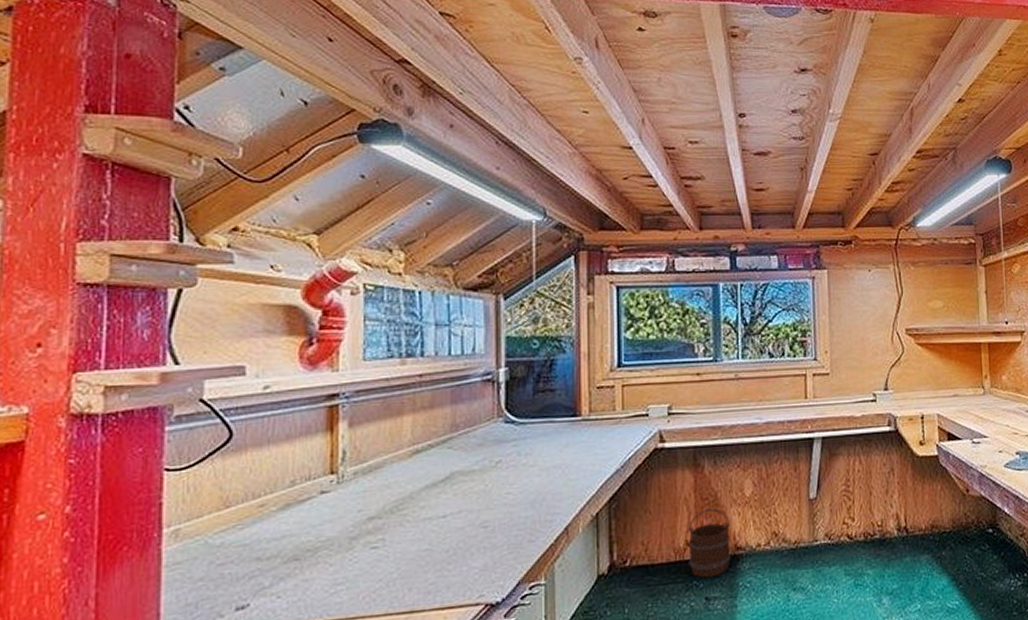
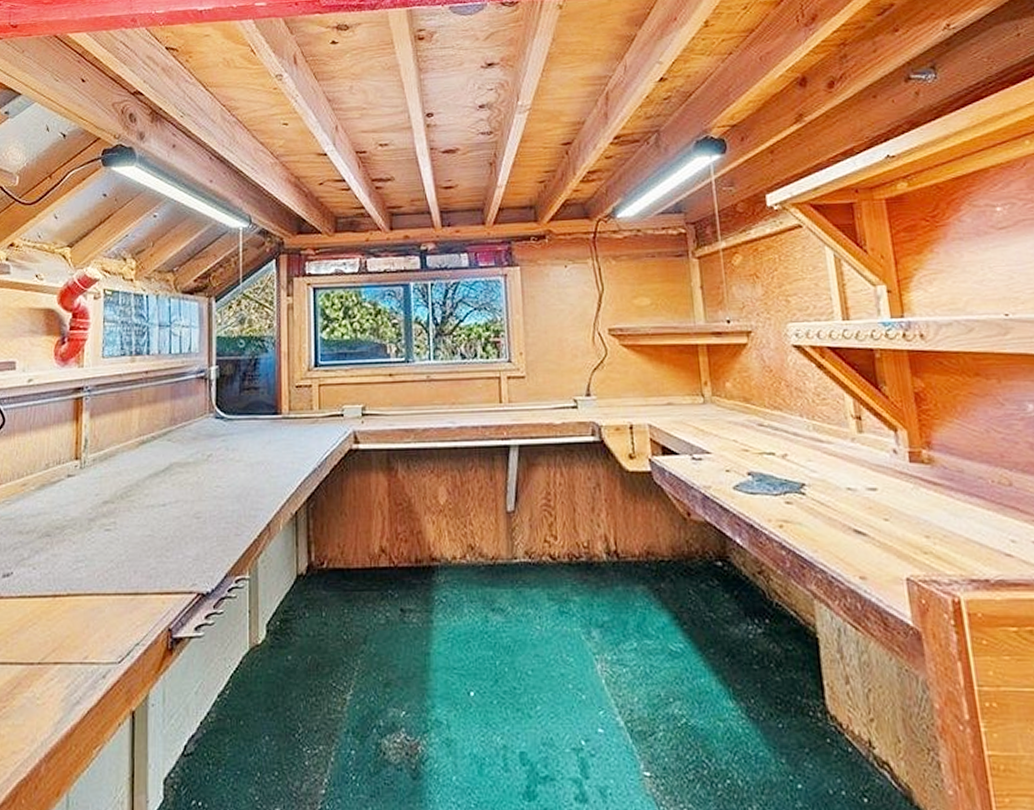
bucket: present [688,508,731,578] -> none [382,514,425,588]

